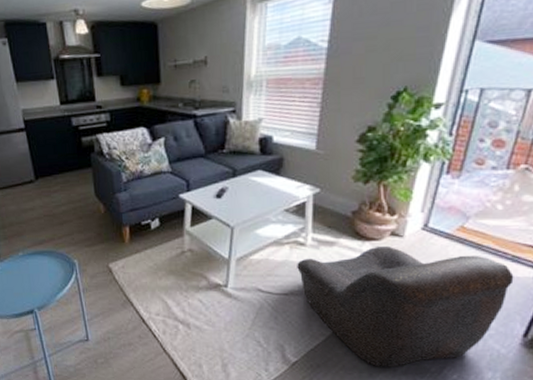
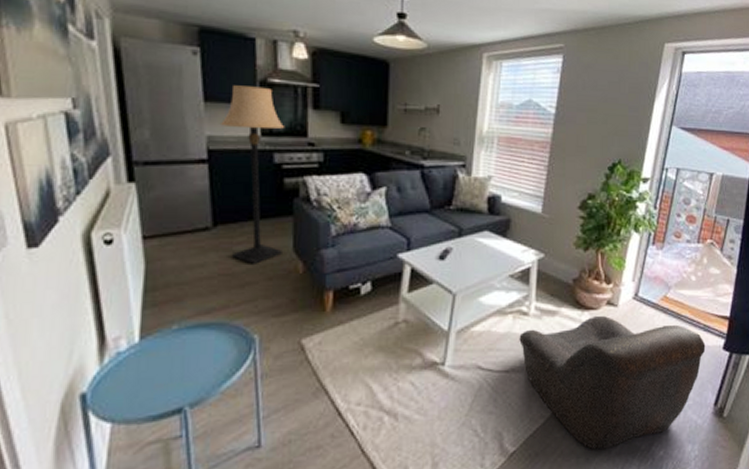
lamp: none [29,63,87,207] -> present [219,85,285,264]

